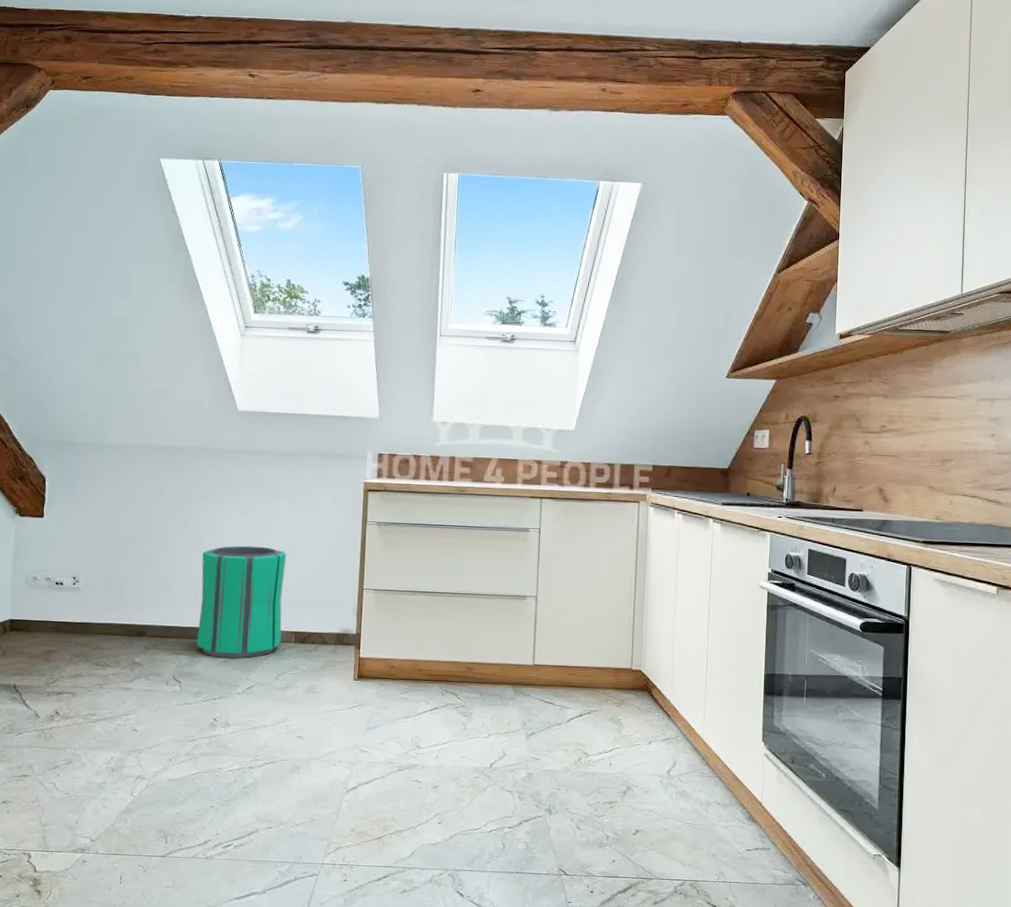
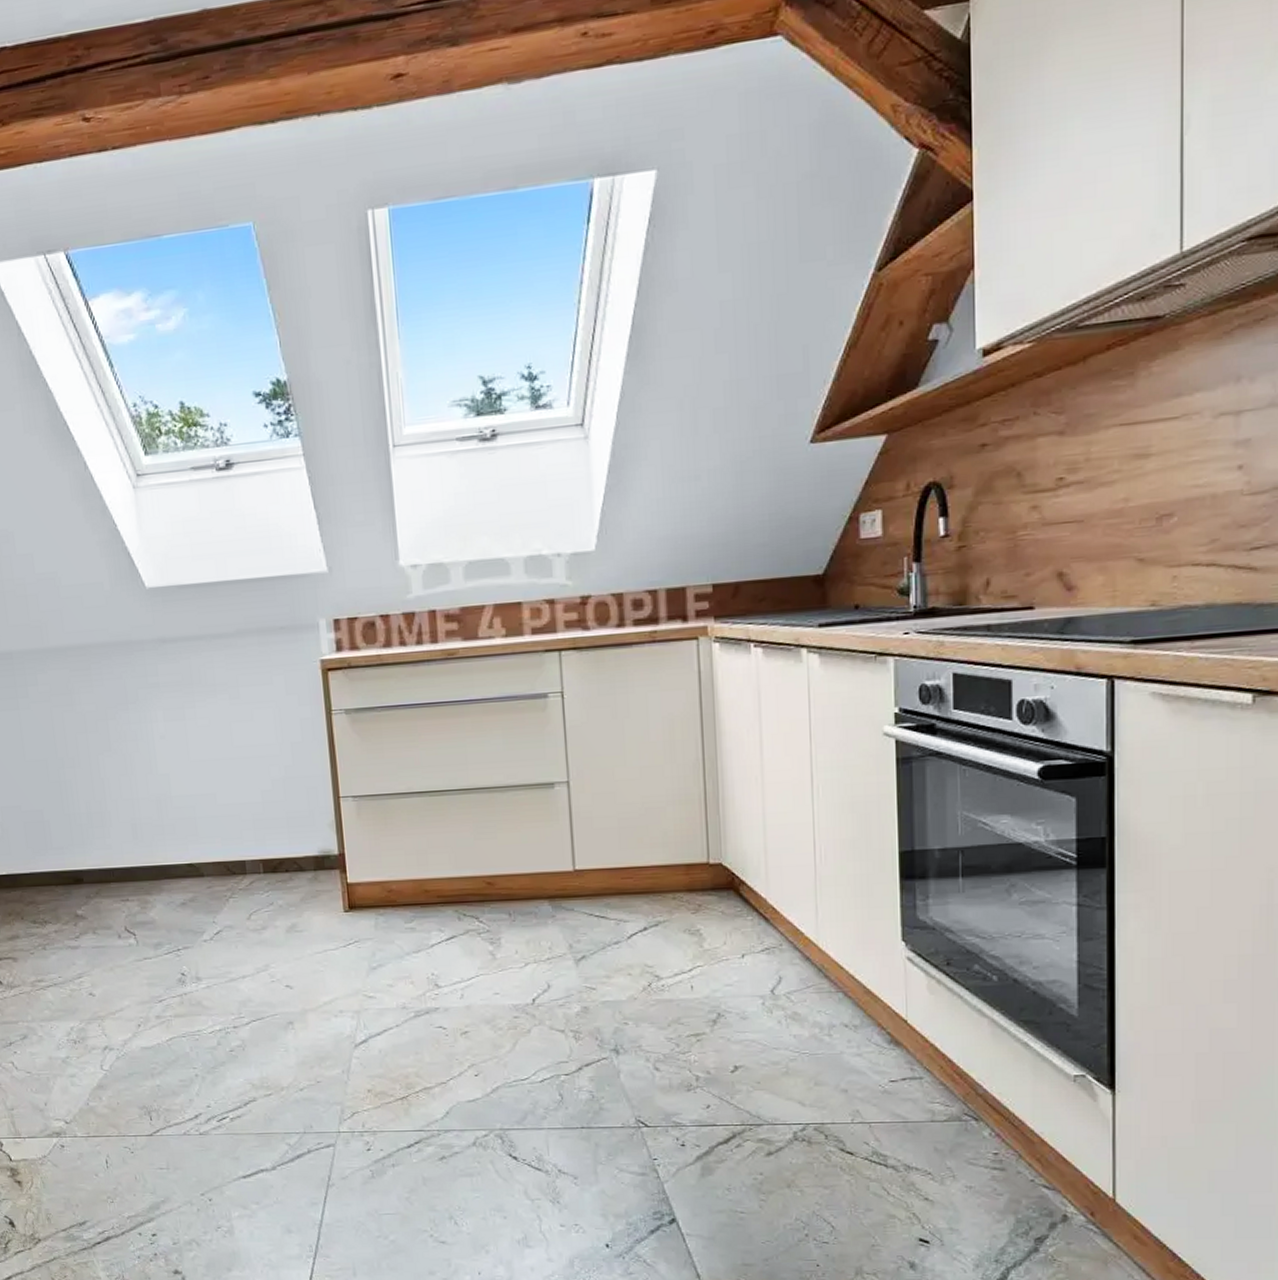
trash can: present [196,545,287,659] -> none [133,758,247,900]

